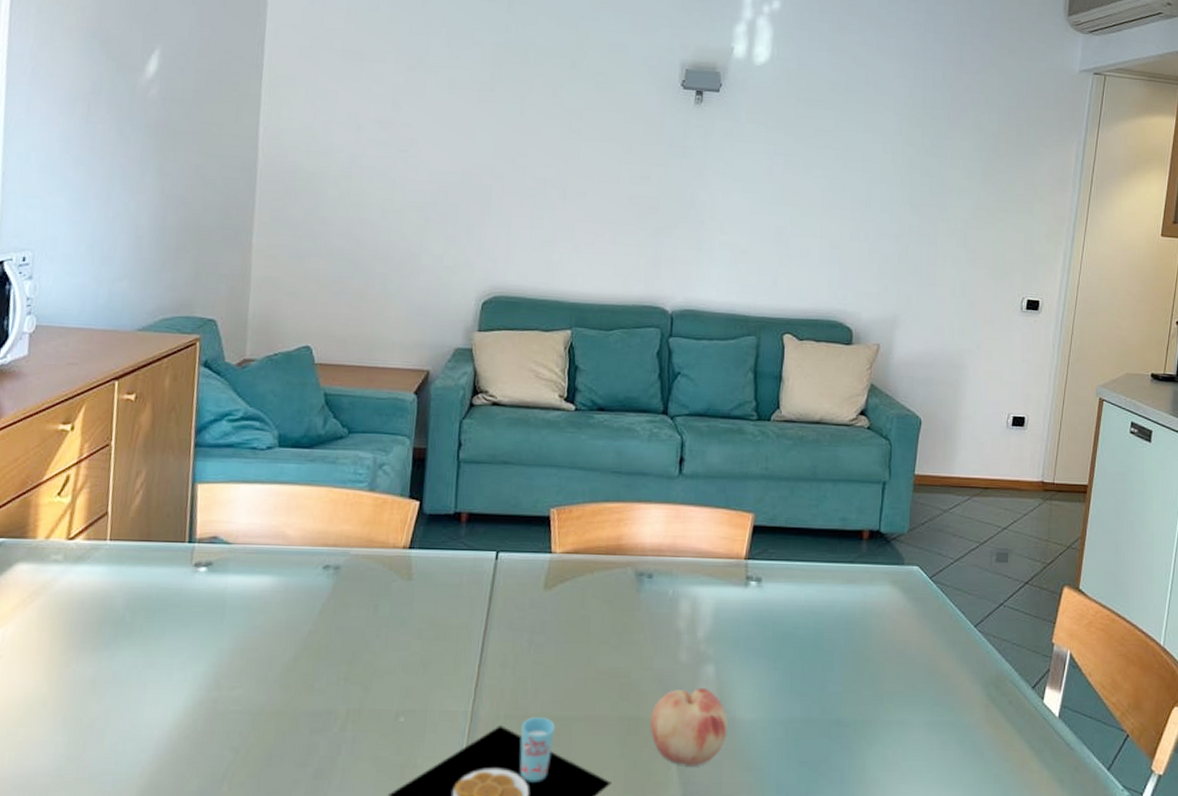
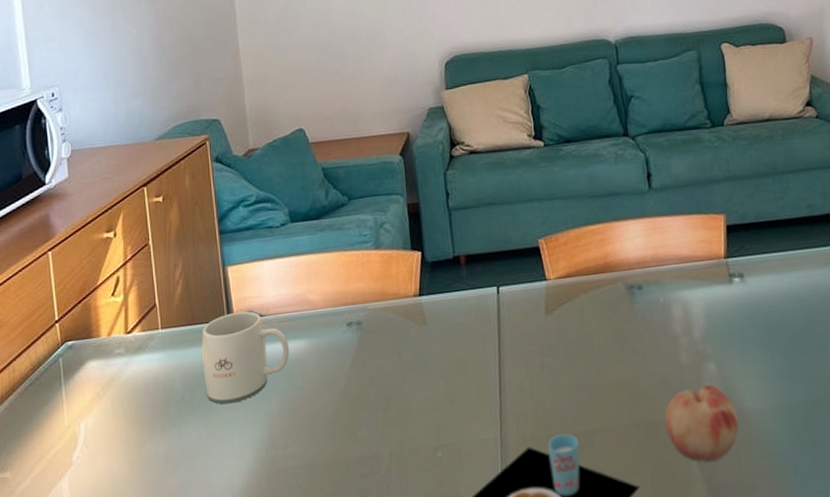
mug: none [150,535,254,633] -> present [201,311,290,405]

